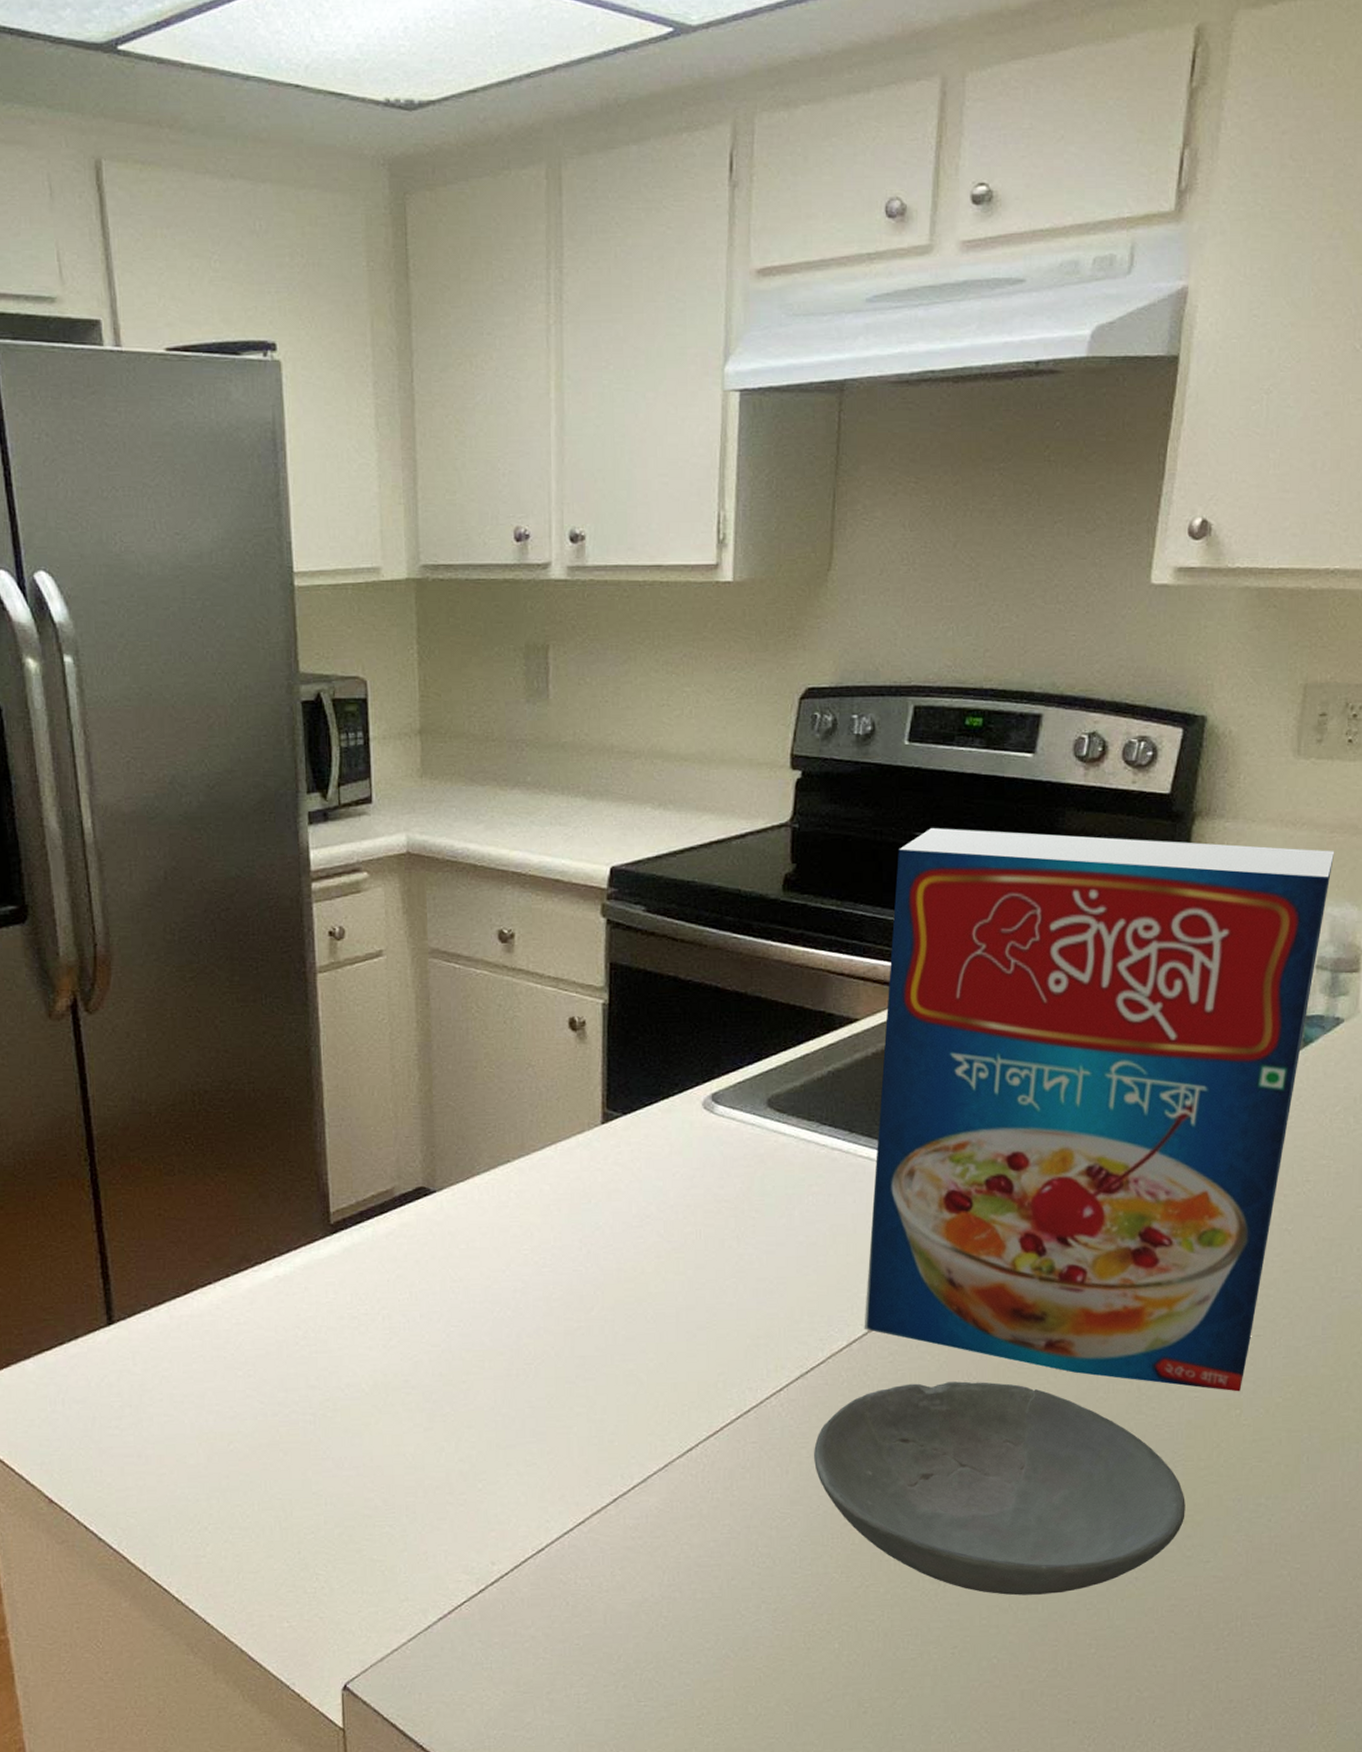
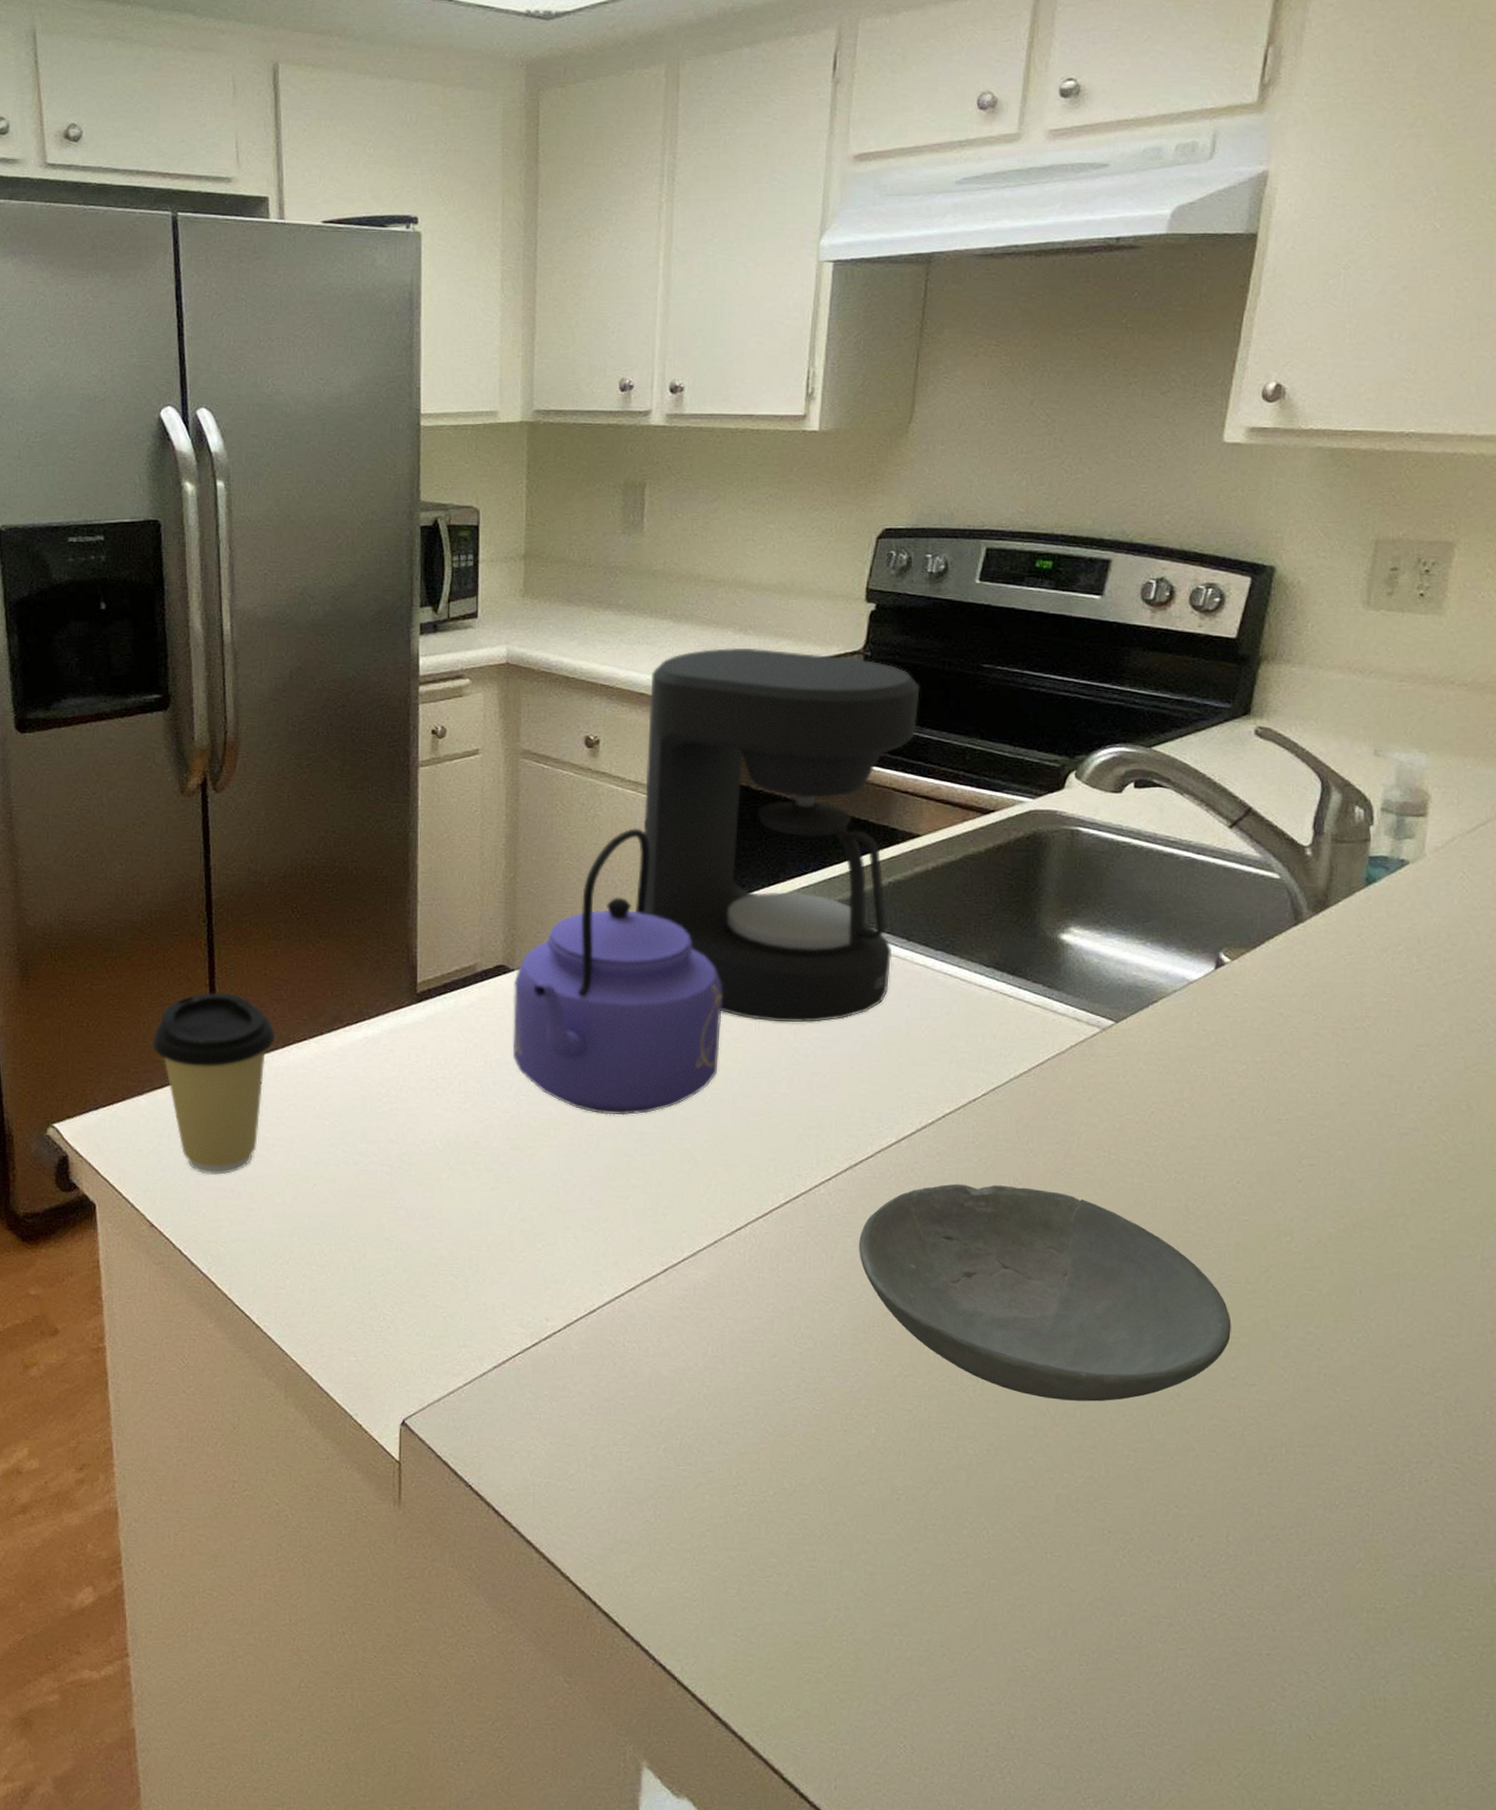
coffee cup: none [35,1237,176,1440] -> present [152,992,276,1175]
kettle: none [436,1028,662,1341] -> present [512,828,723,1116]
coffee maker: none [566,824,852,1229] -> present [643,647,920,1022]
cereal box: present [864,828,1335,1392] -> none [913,661,1404,1219]

